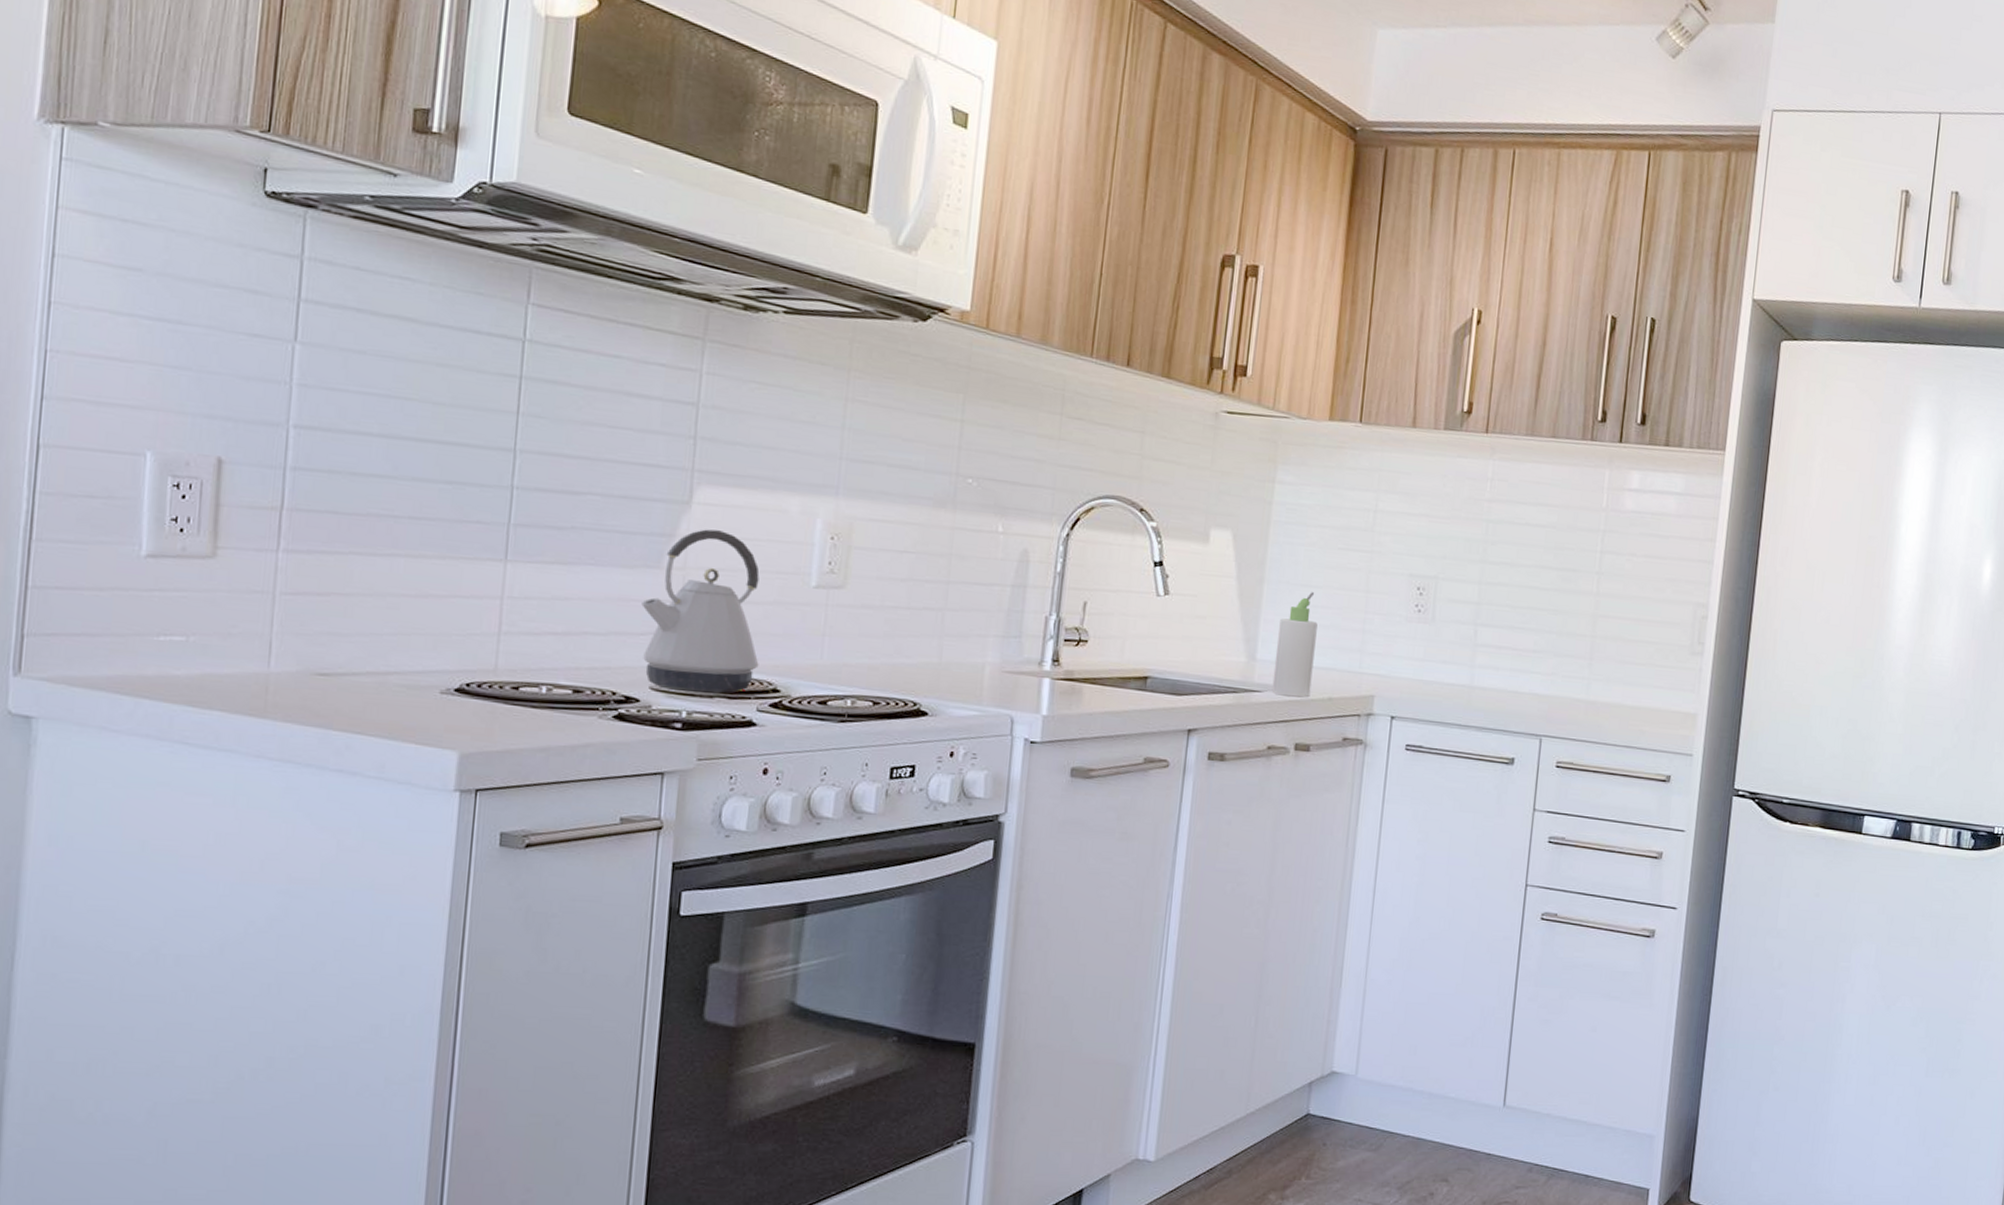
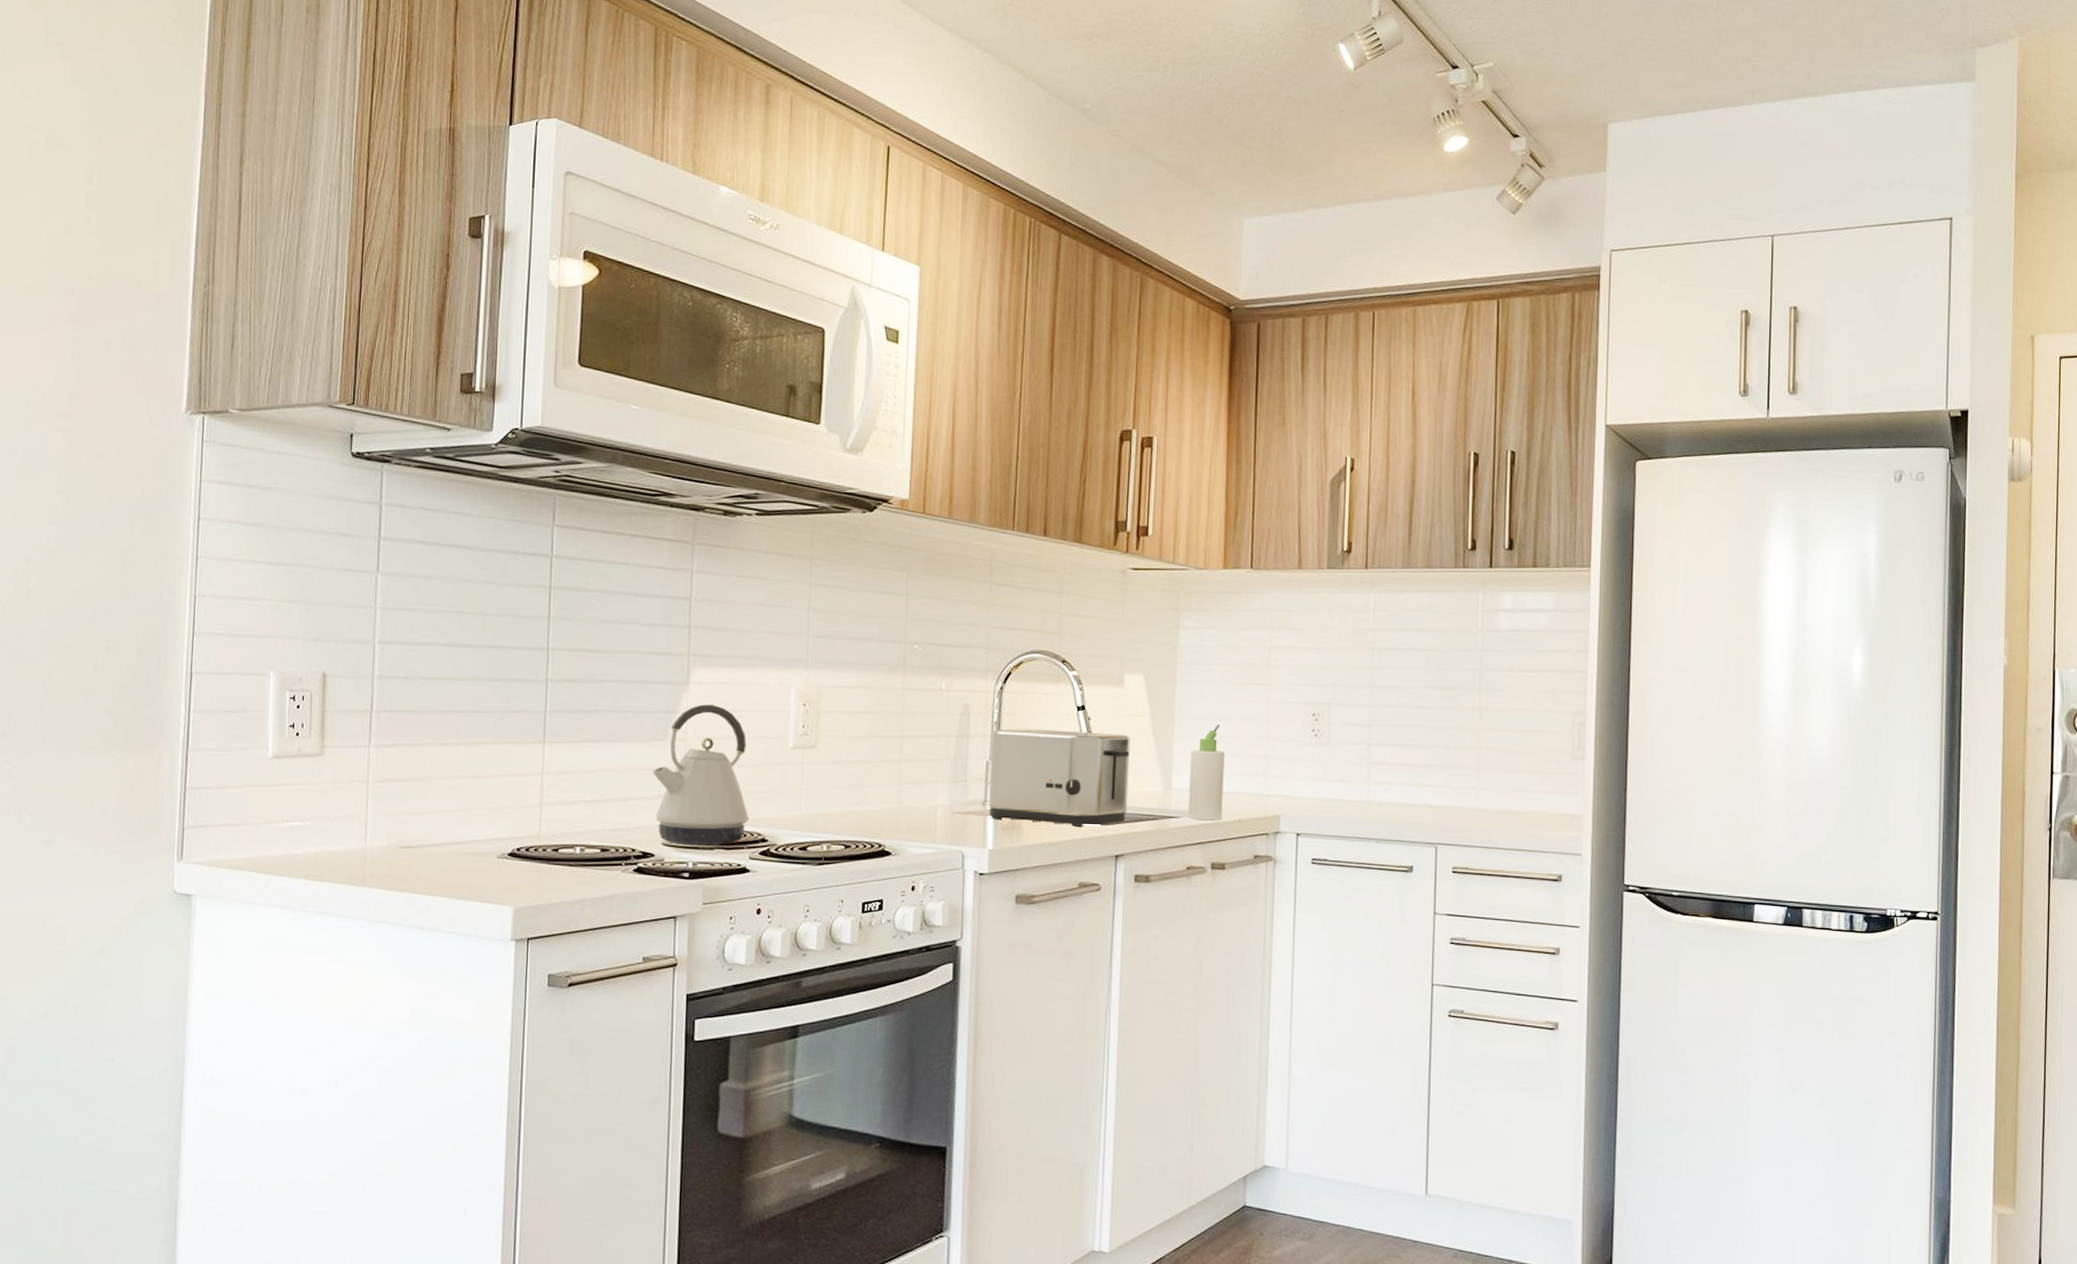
toaster: none [1045,581,1213,696] -> present [989,728,1130,826]

